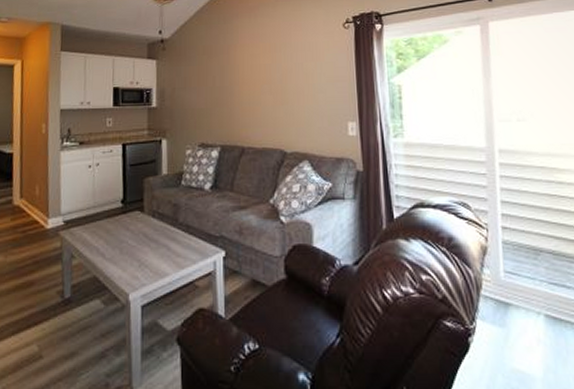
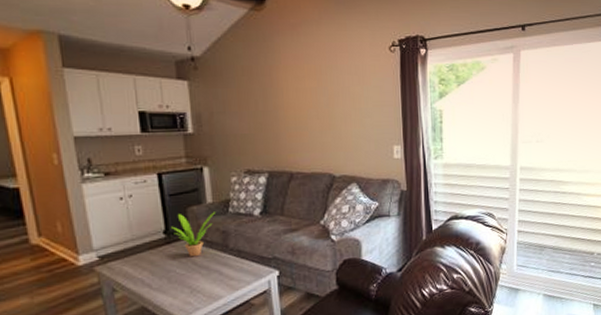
potted plant: none [129,184,169,229] -> present [171,212,215,257]

